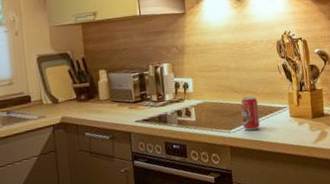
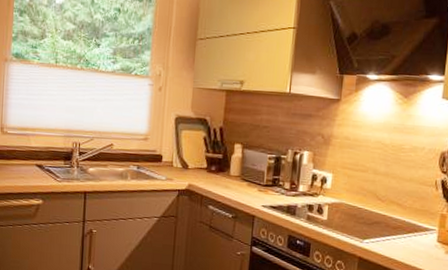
beverage can: present [240,96,260,131] -> none [379,207,402,247]

